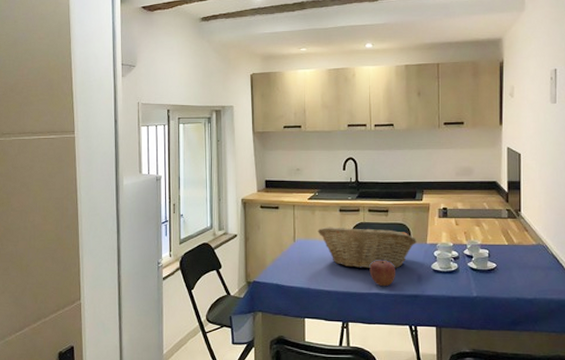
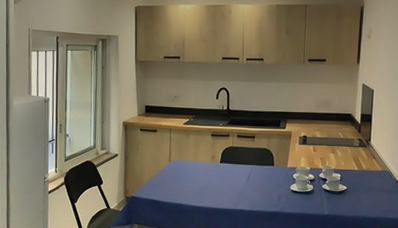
fruit basket: present [318,226,418,269] -> none [191,149,279,188]
apple: present [369,260,396,287] -> none [235,180,259,204]

